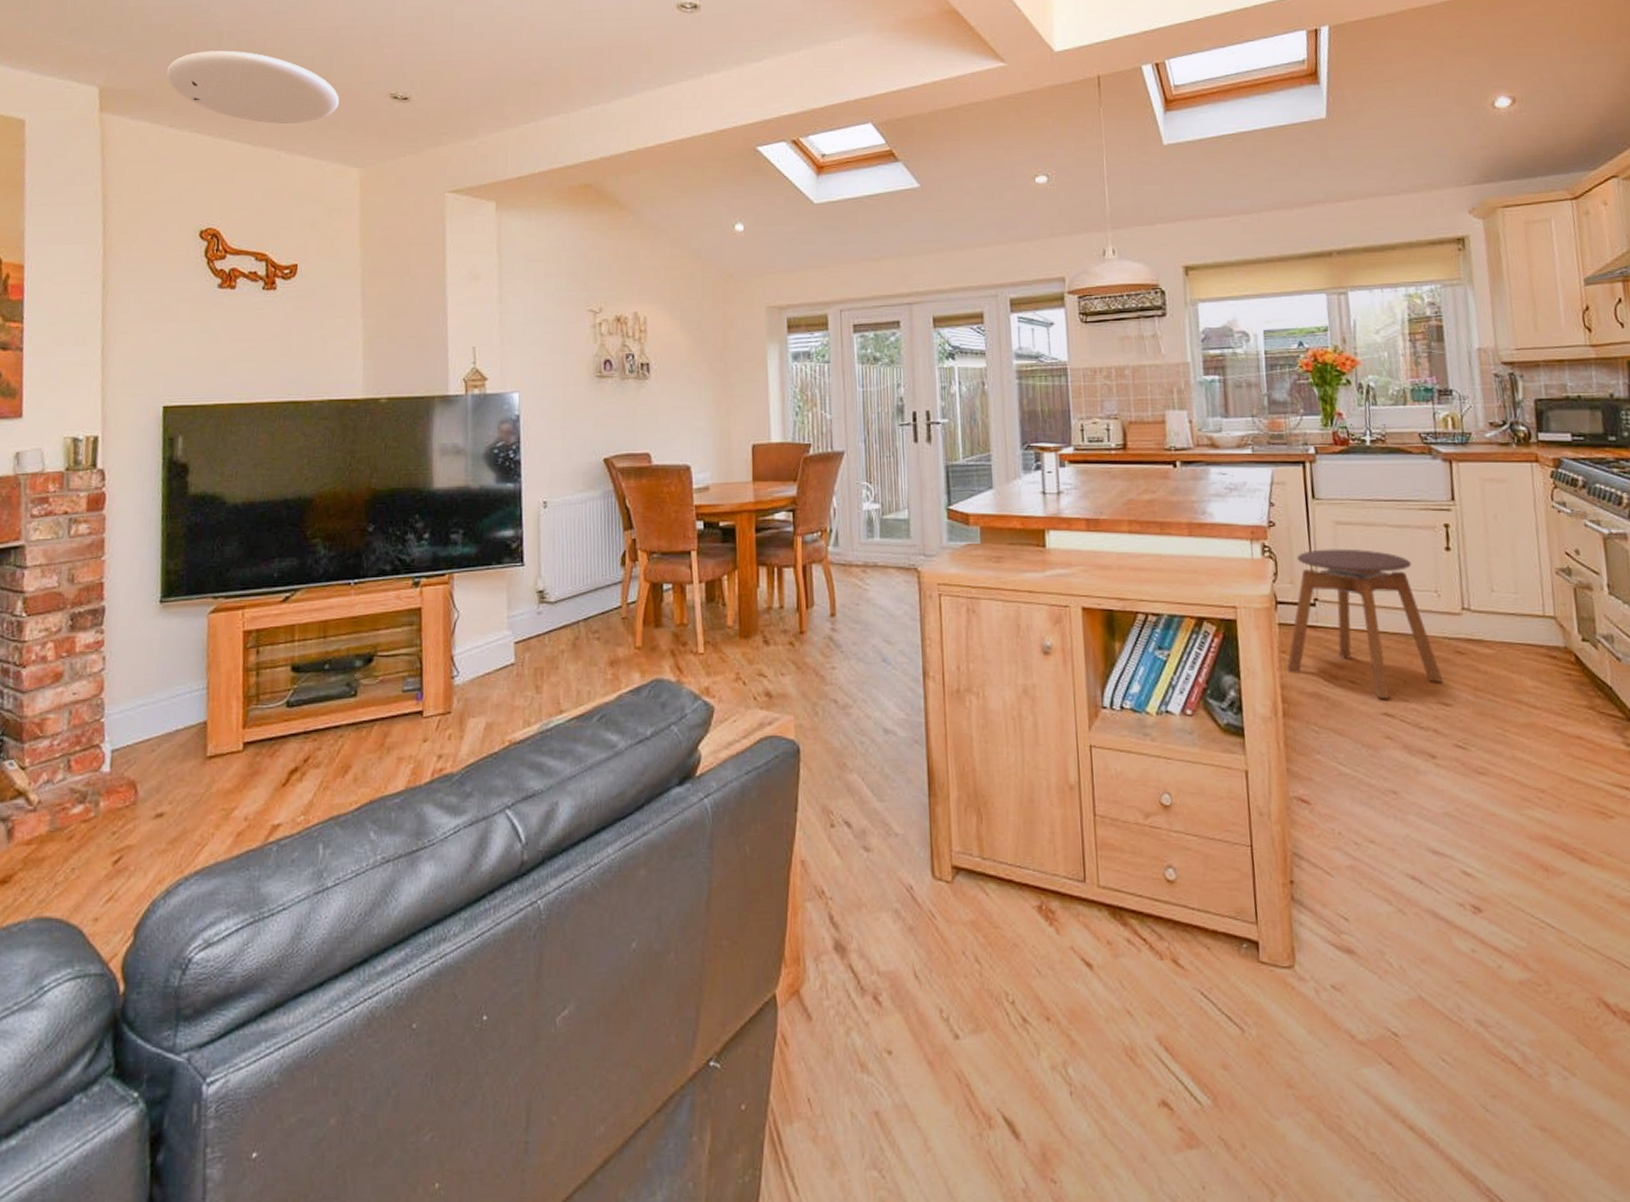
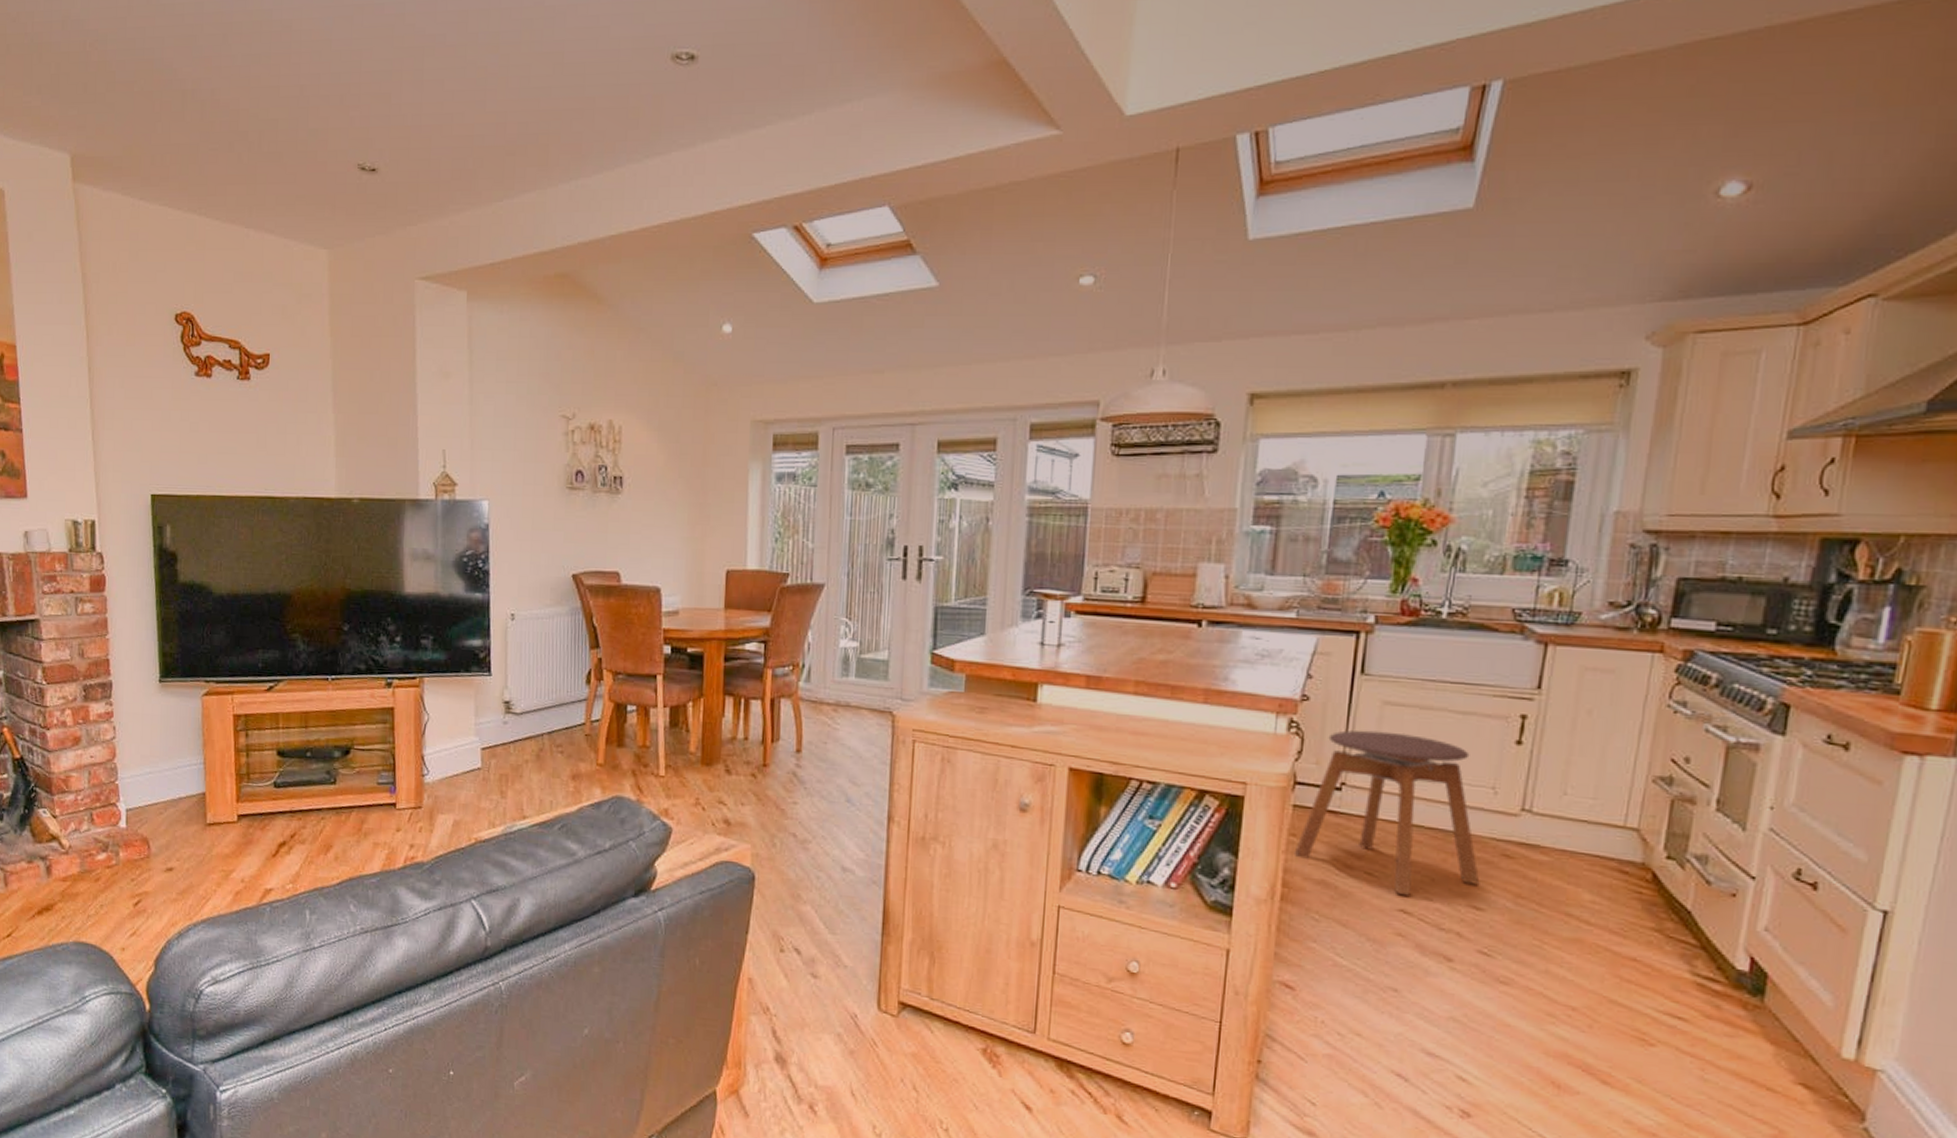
ceiling light: present [166,50,339,124] -> none [134,112,306,197]

